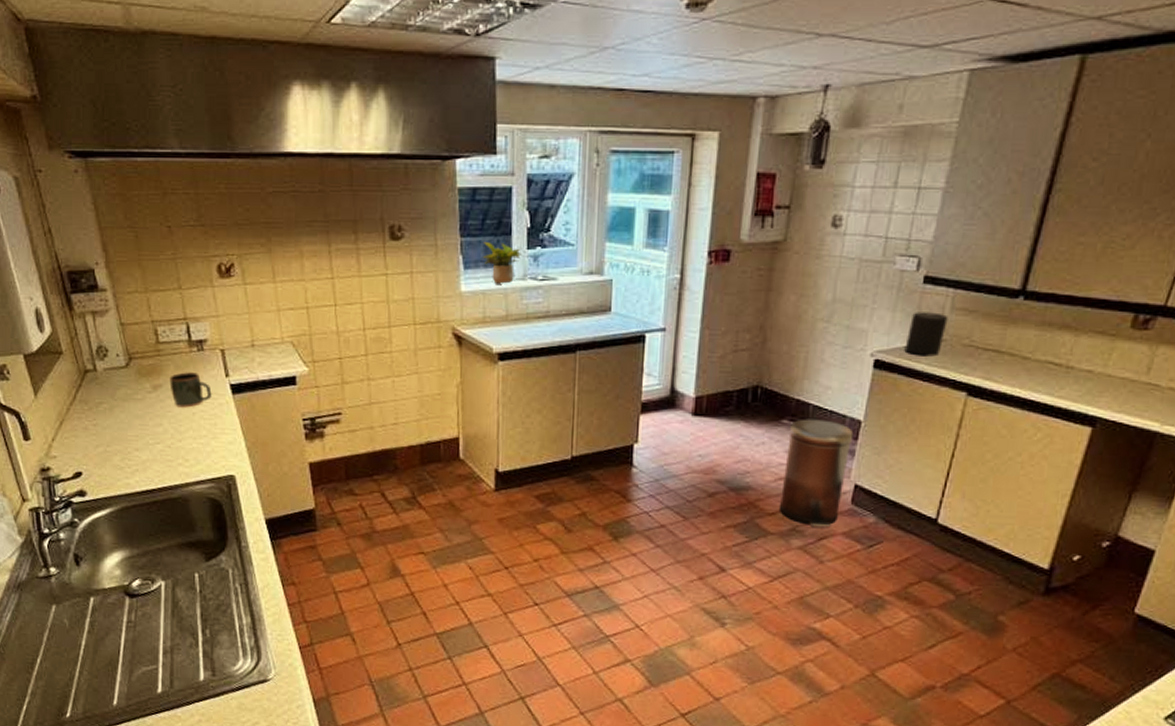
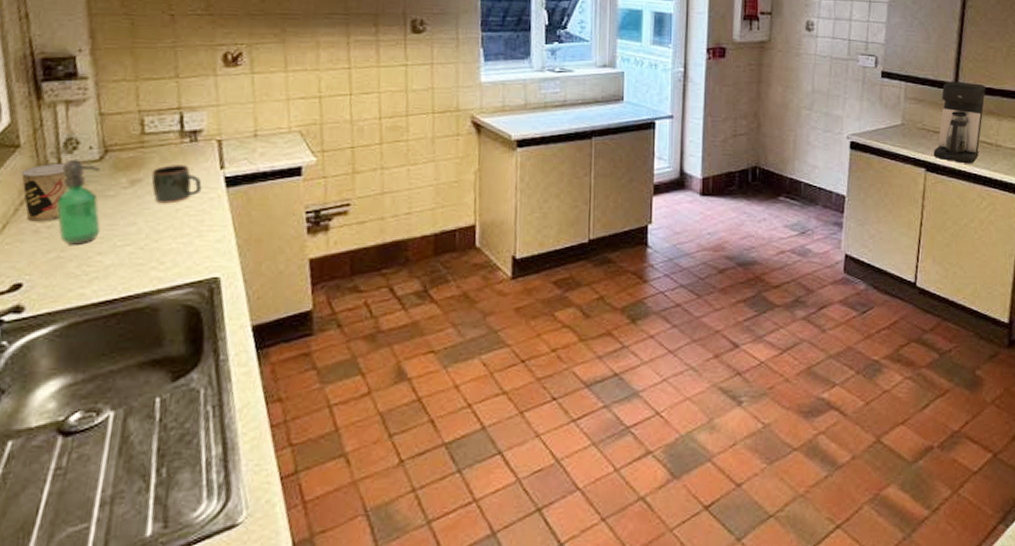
tin can: none [67,368,105,421] -> present [21,163,68,222]
soap dispenser: none [98,365,134,441] -> present [56,158,101,245]
potted plant: present [482,242,523,284] -> none [502,37,541,75]
pedal bin: present [780,419,854,528] -> none [783,195,840,297]
pen holder: present [904,312,948,357] -> none [873,101,904,139]
coffee maker: none [979,287,1065,387] -> present [933,81,986,163]

